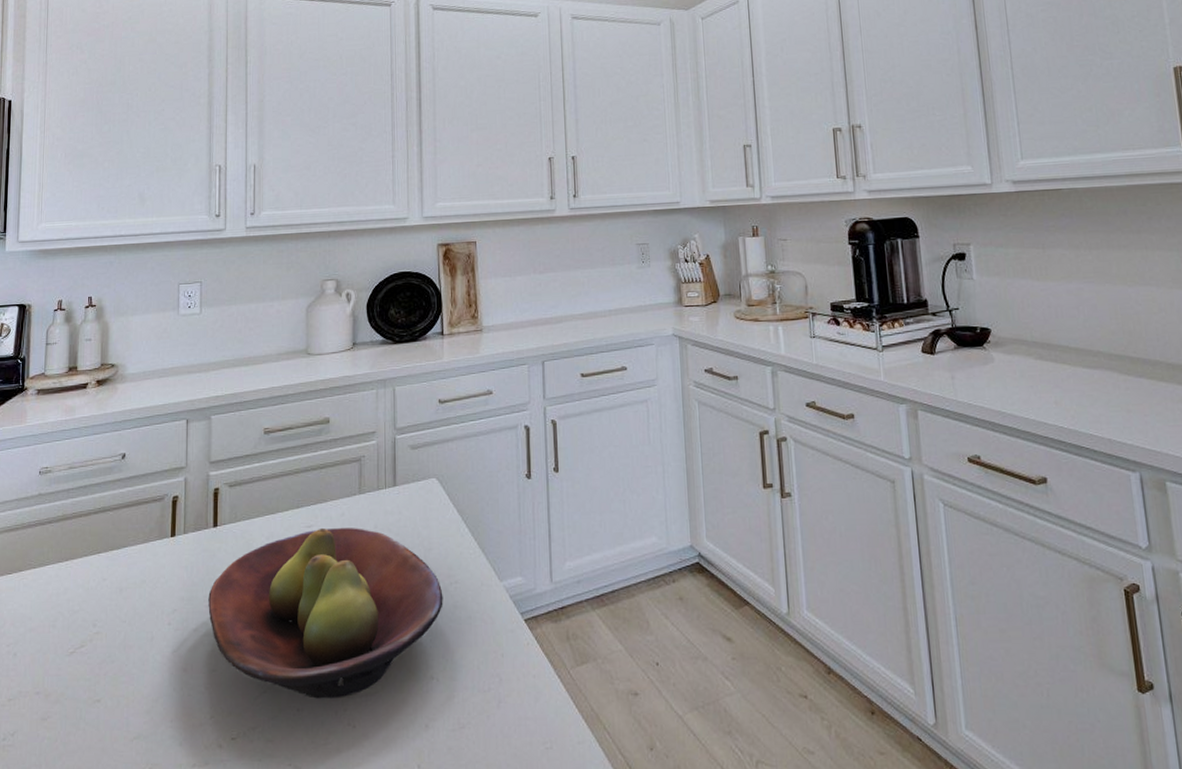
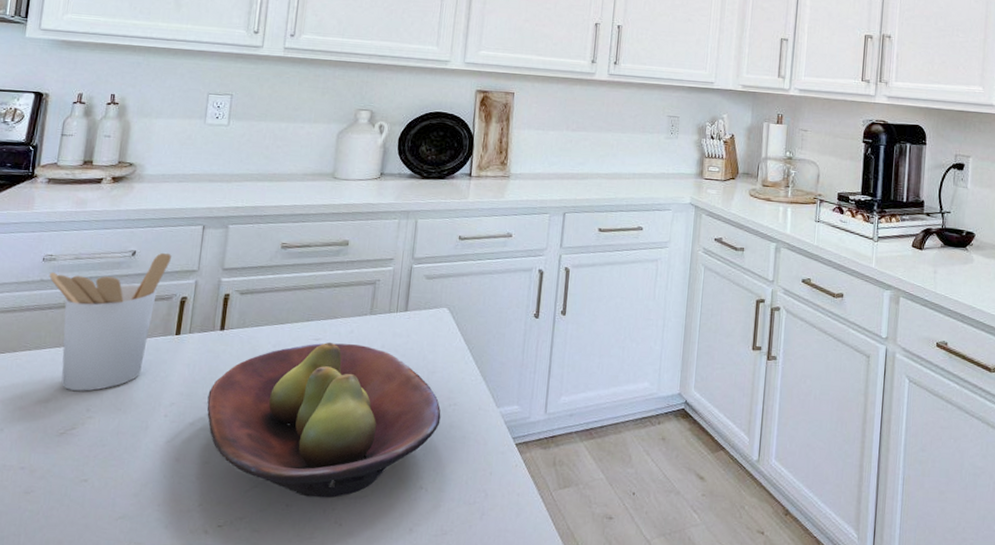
utensil holder: none [47,452,159,606] -> present [49,252,171,391]

